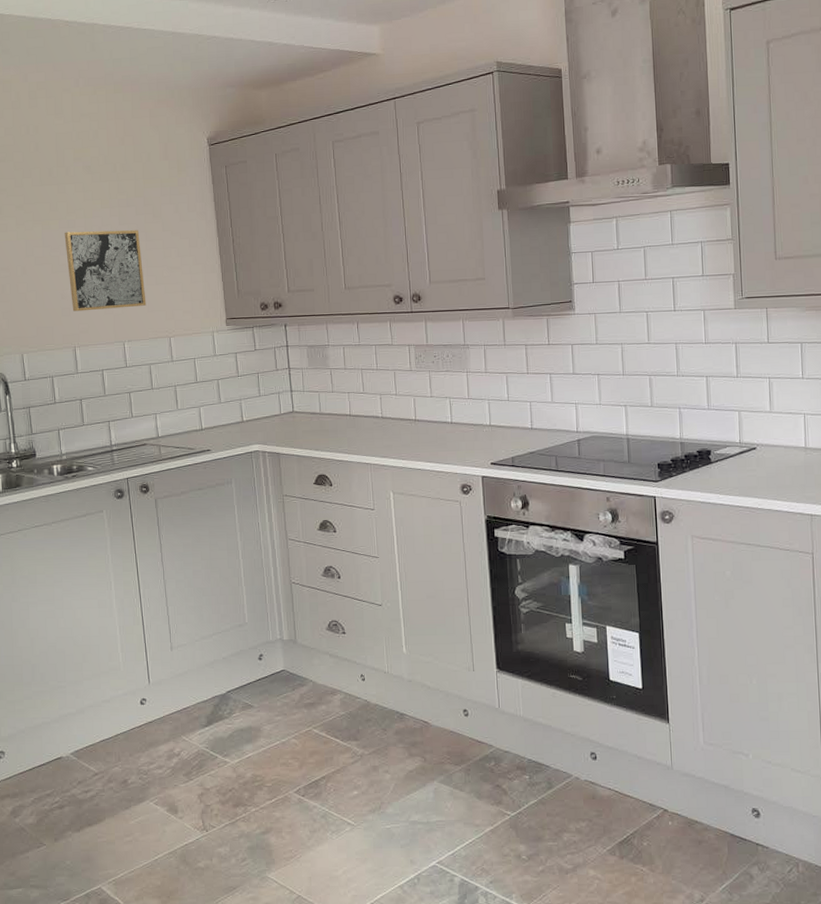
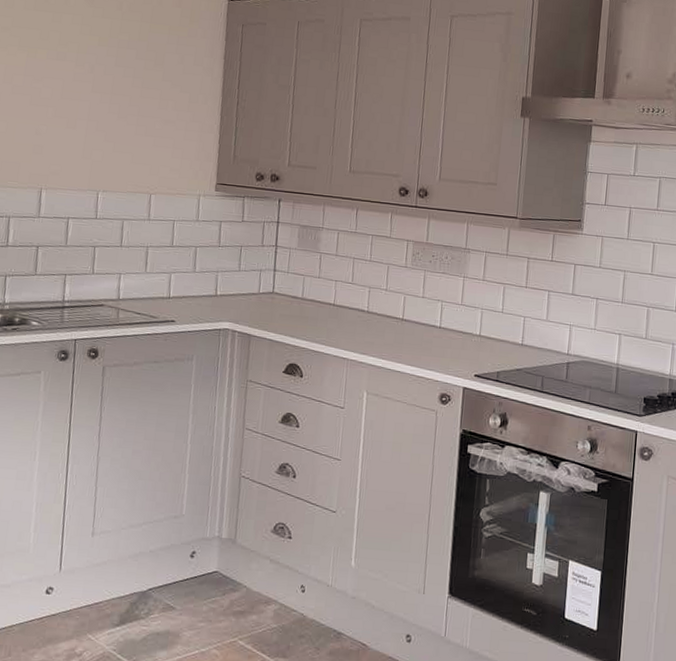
wall art: present [64,230,147,312] -> none [45,64,136,156]

